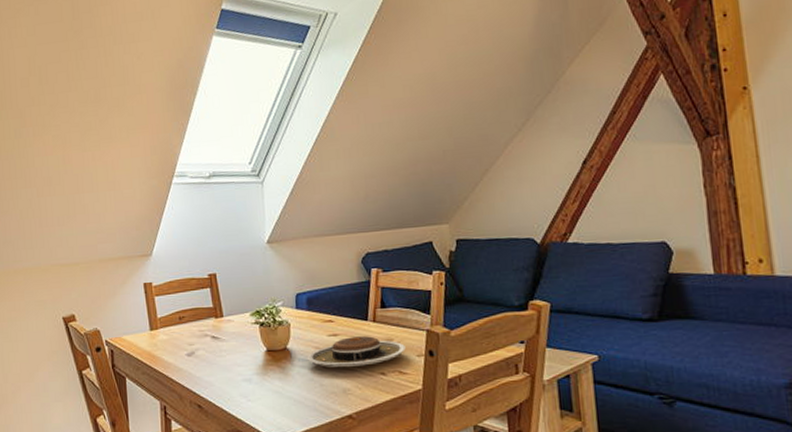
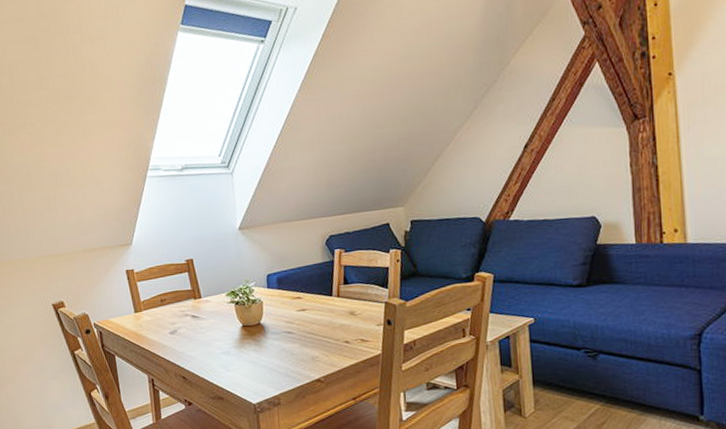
plate: present [307,336,406,368] -> none [278,309,366,339]

